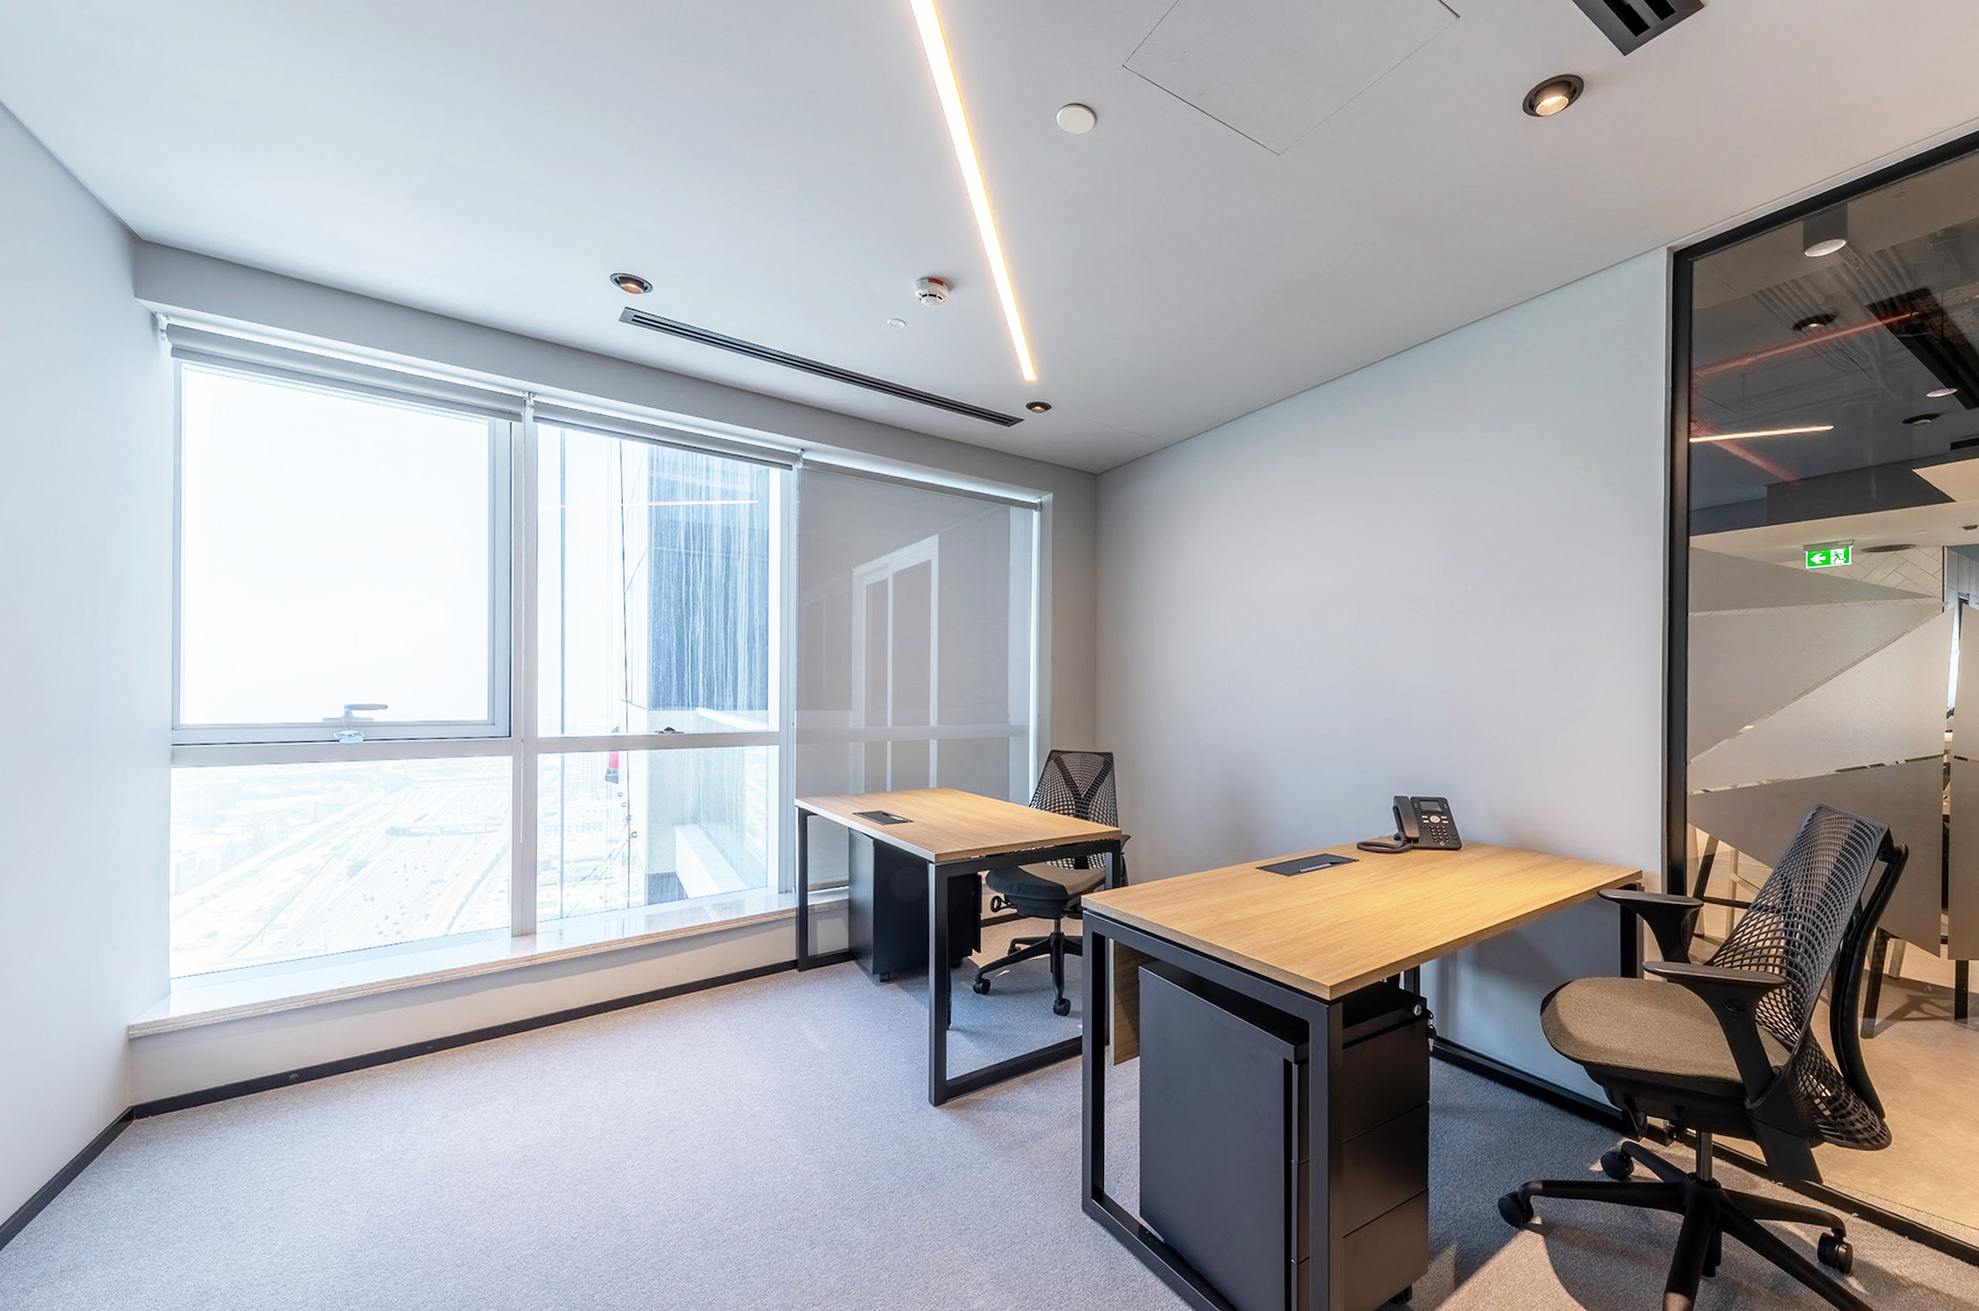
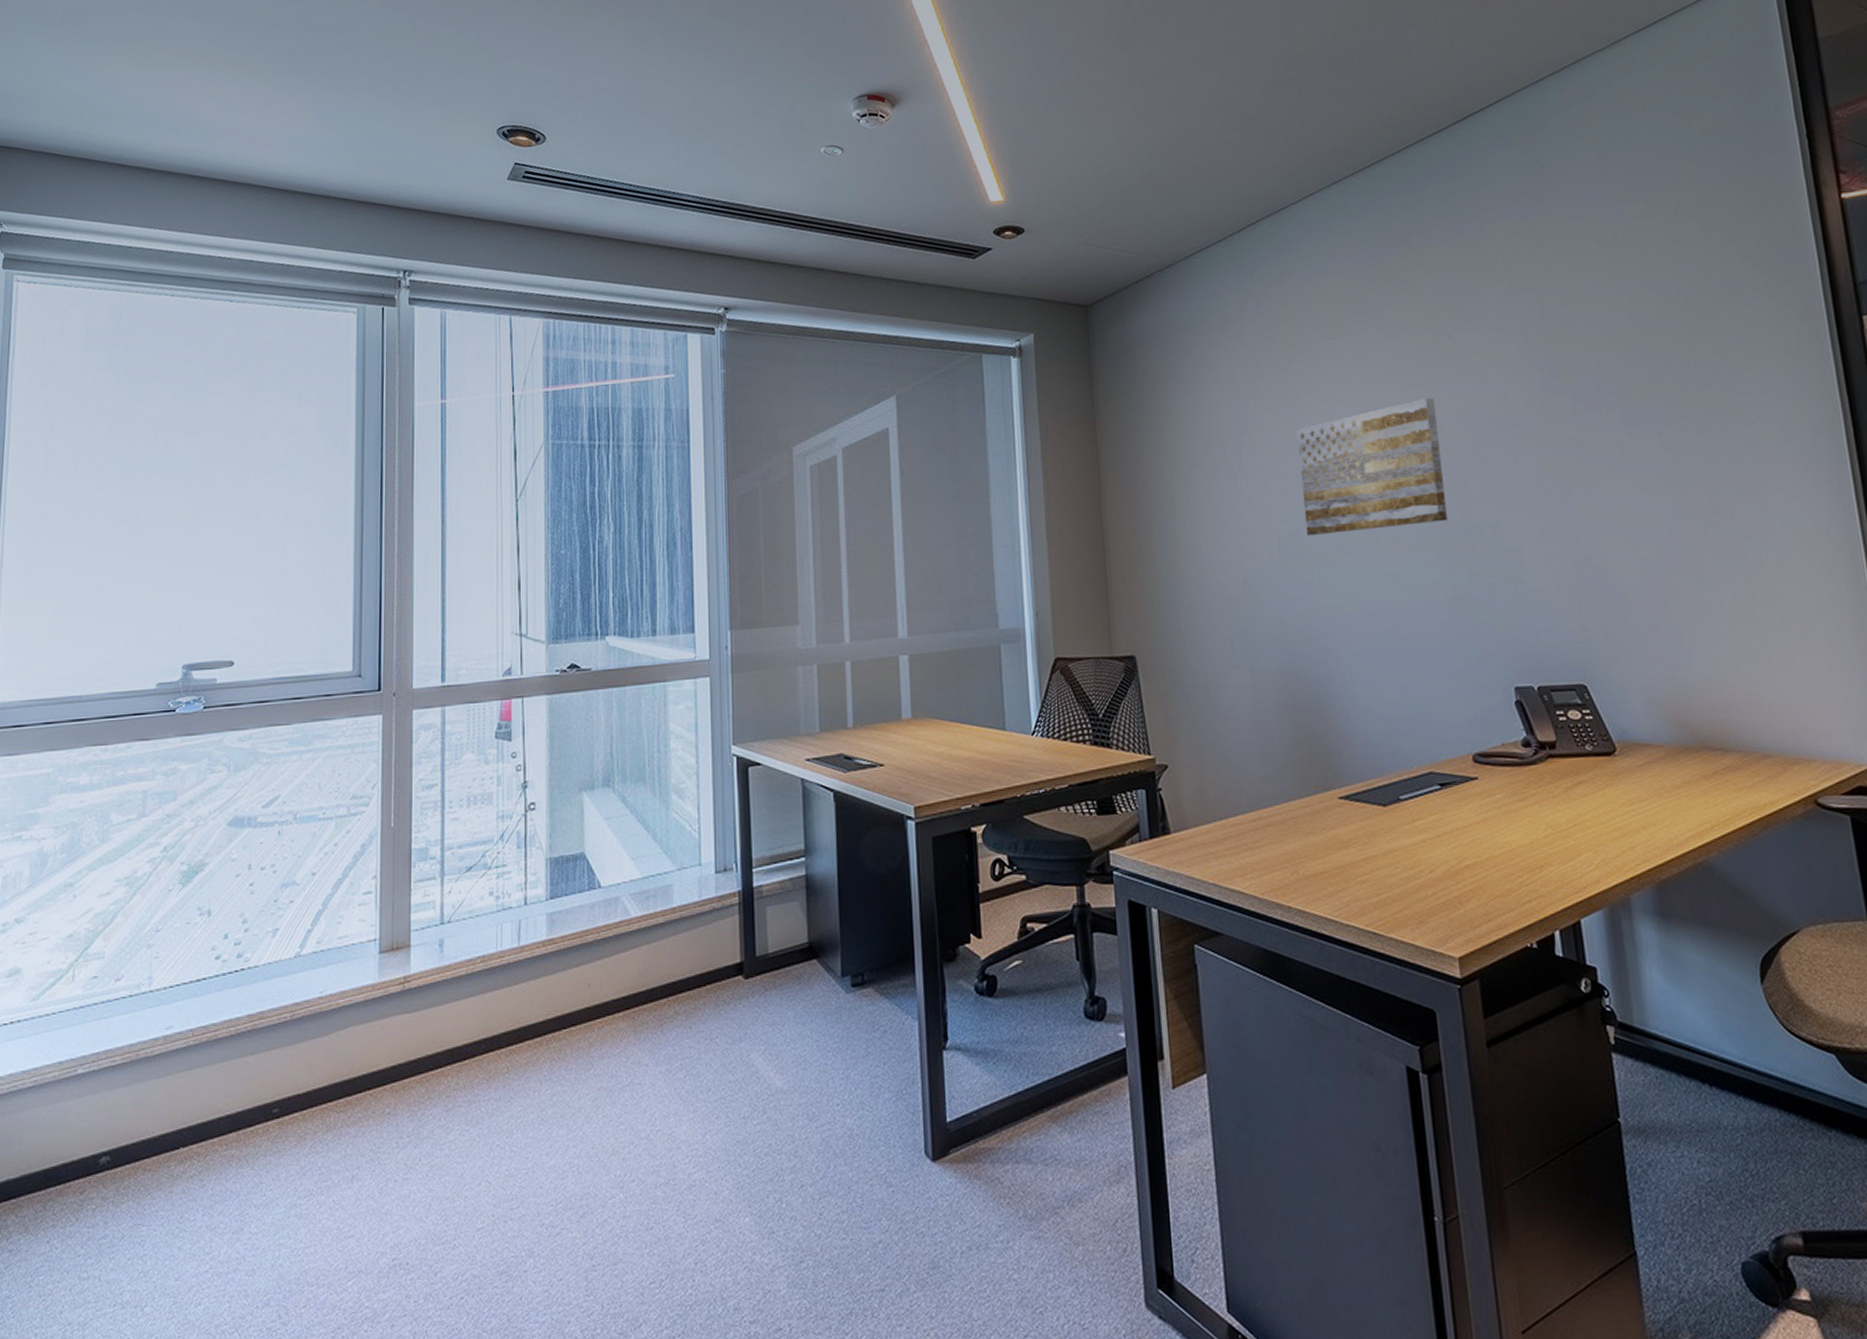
wall art: none [1252,571,1361,671] -> present [1296,397,1447,535]

